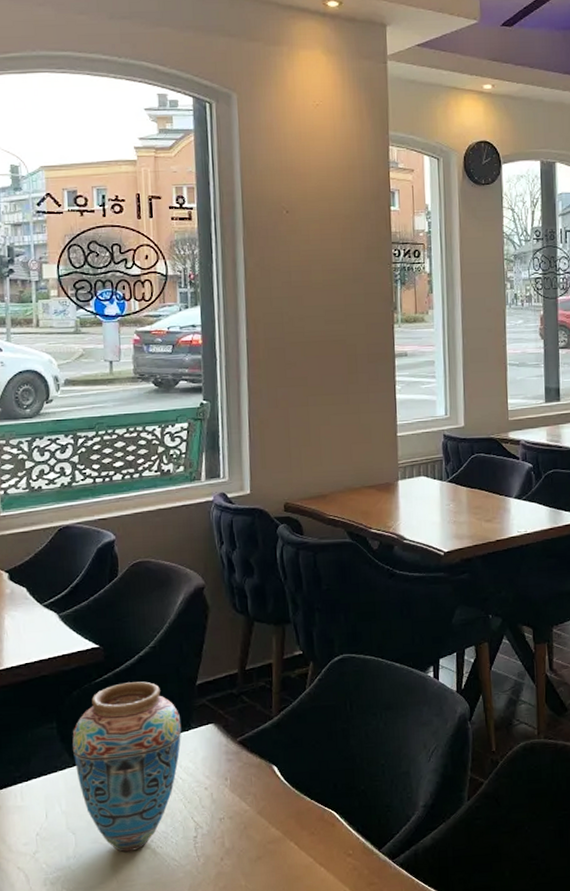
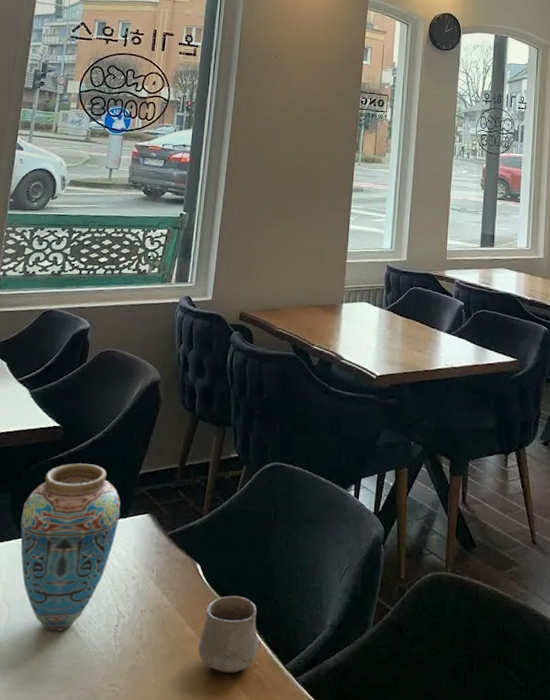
cup: none [286,791,352,866] -> present [198,595,261,673]

